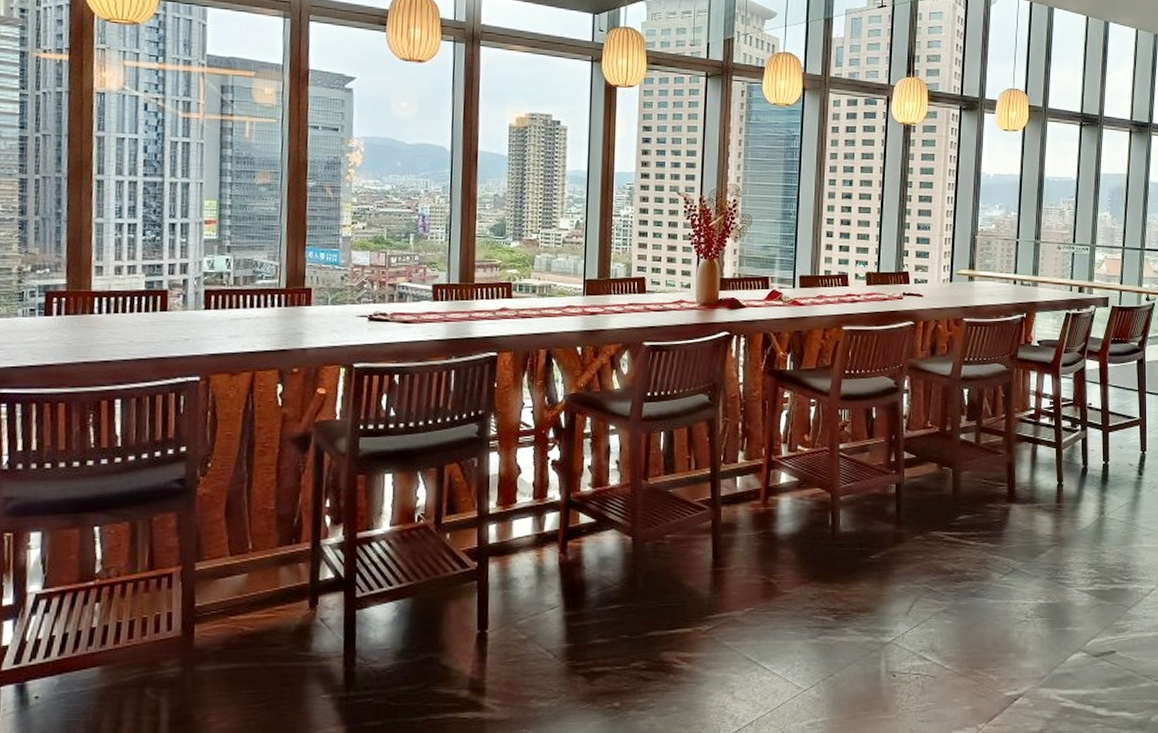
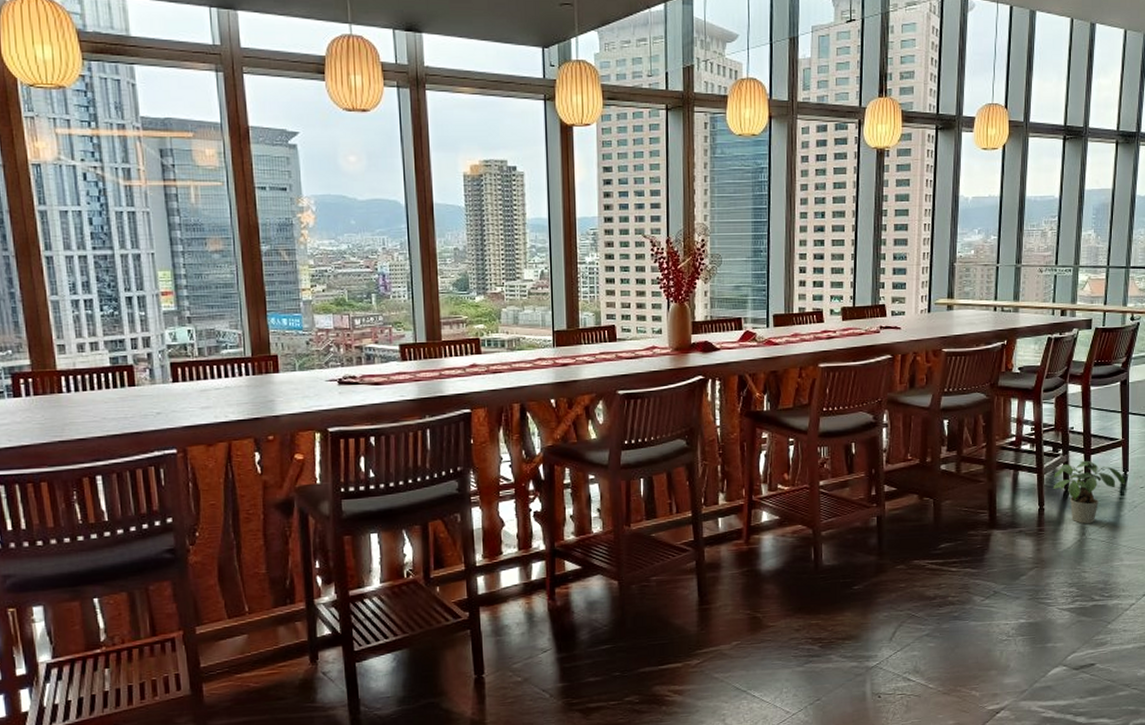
potted plant: none [1071,437,1143,503] -> present [1053,460,1125,524]

